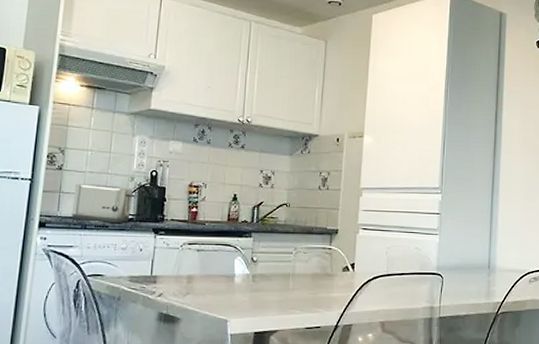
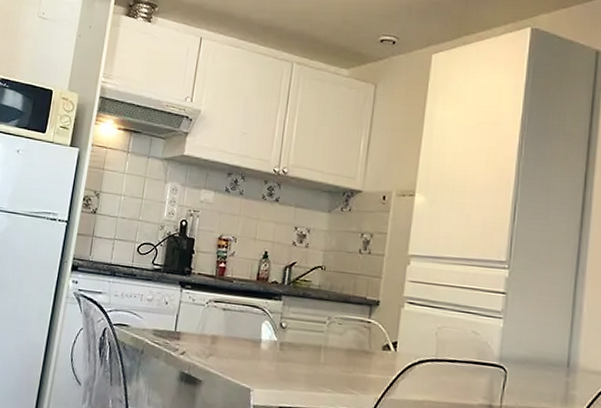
toaster: present [71,183,135,224] -> none [101,228,164,274]

